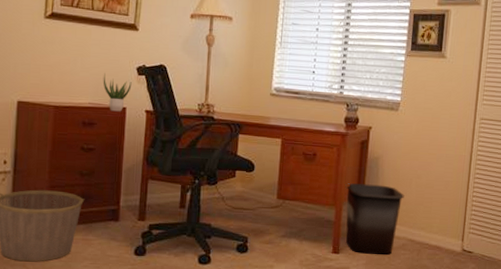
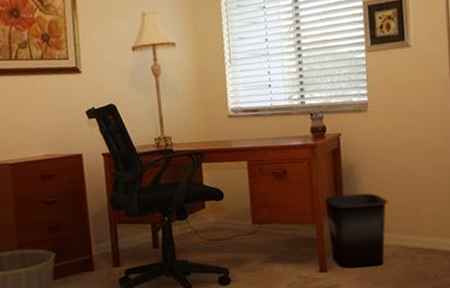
potted plant: present [103,73,132,112] -> none [53,122,84,160]

